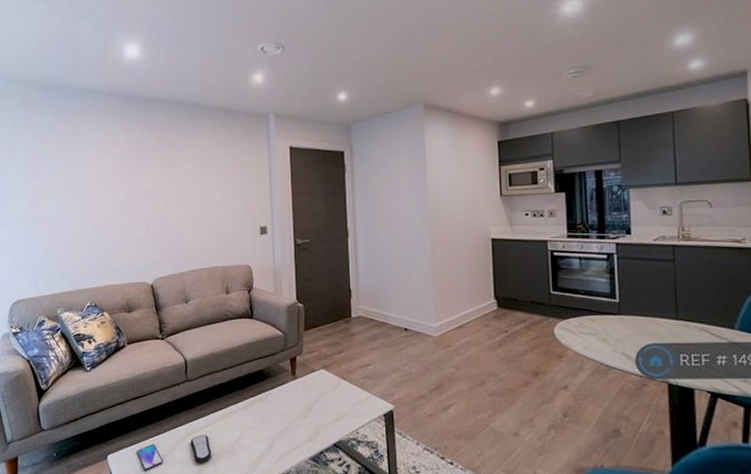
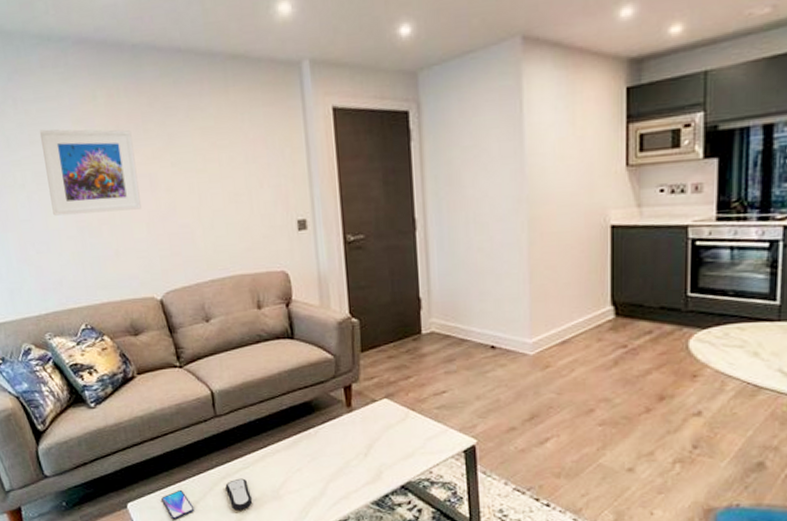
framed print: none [74,154,143,217] -> present [40,129,141,216]

